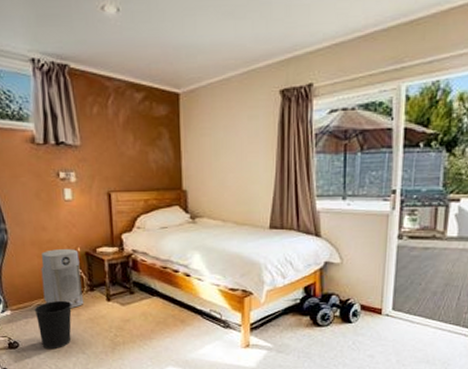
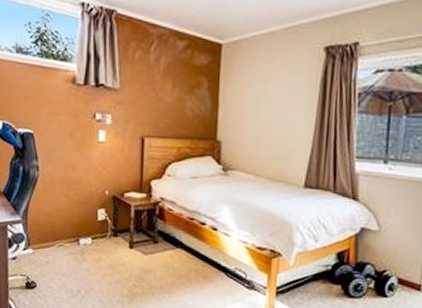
wastebasket: present [34,300,72,348] -> none [56,243,94,293]
air purifier: present [41,249,84,308] -> none [66,190,106,252]

